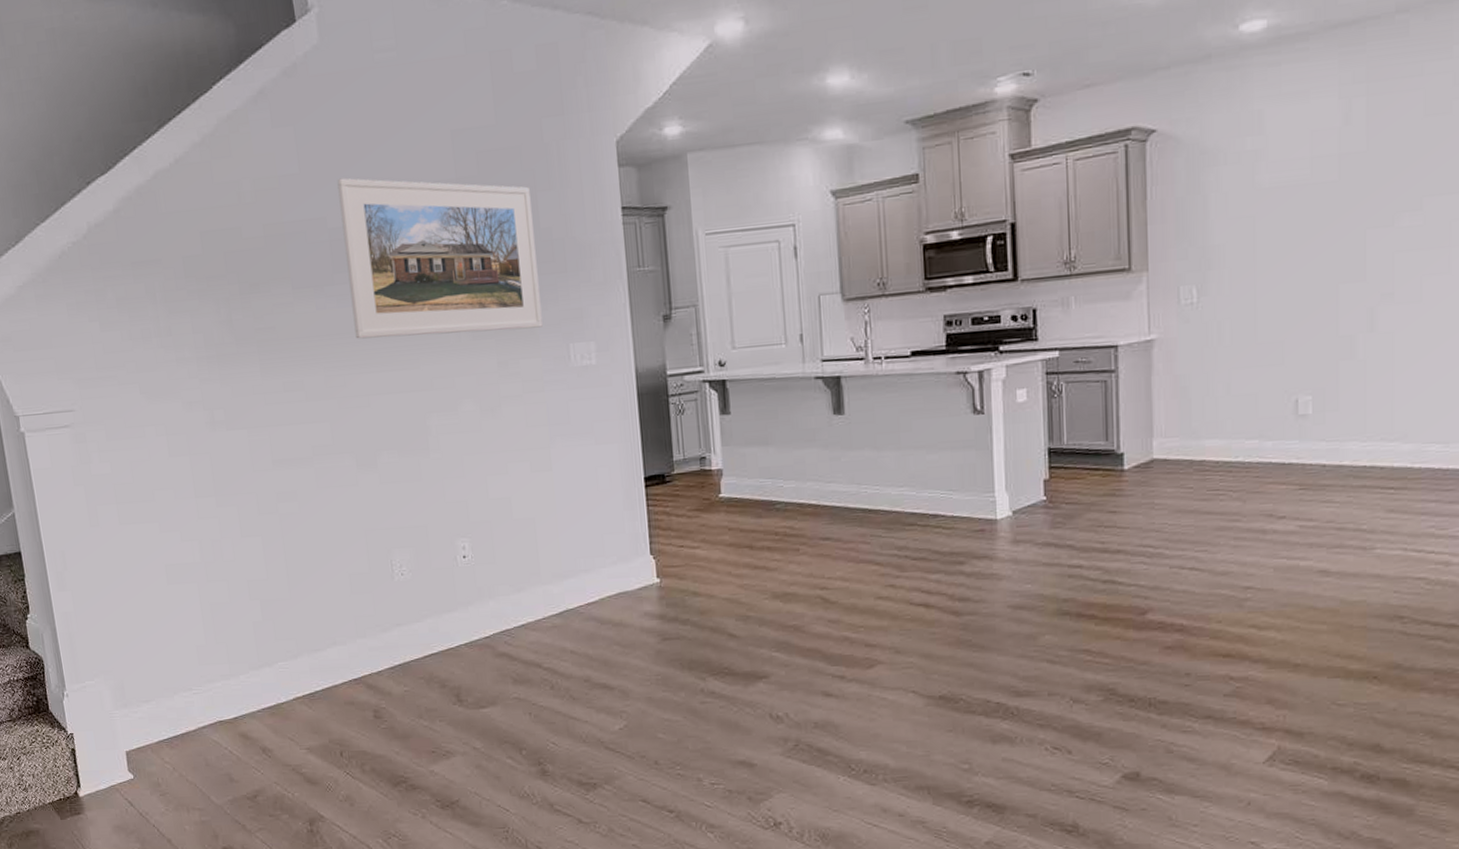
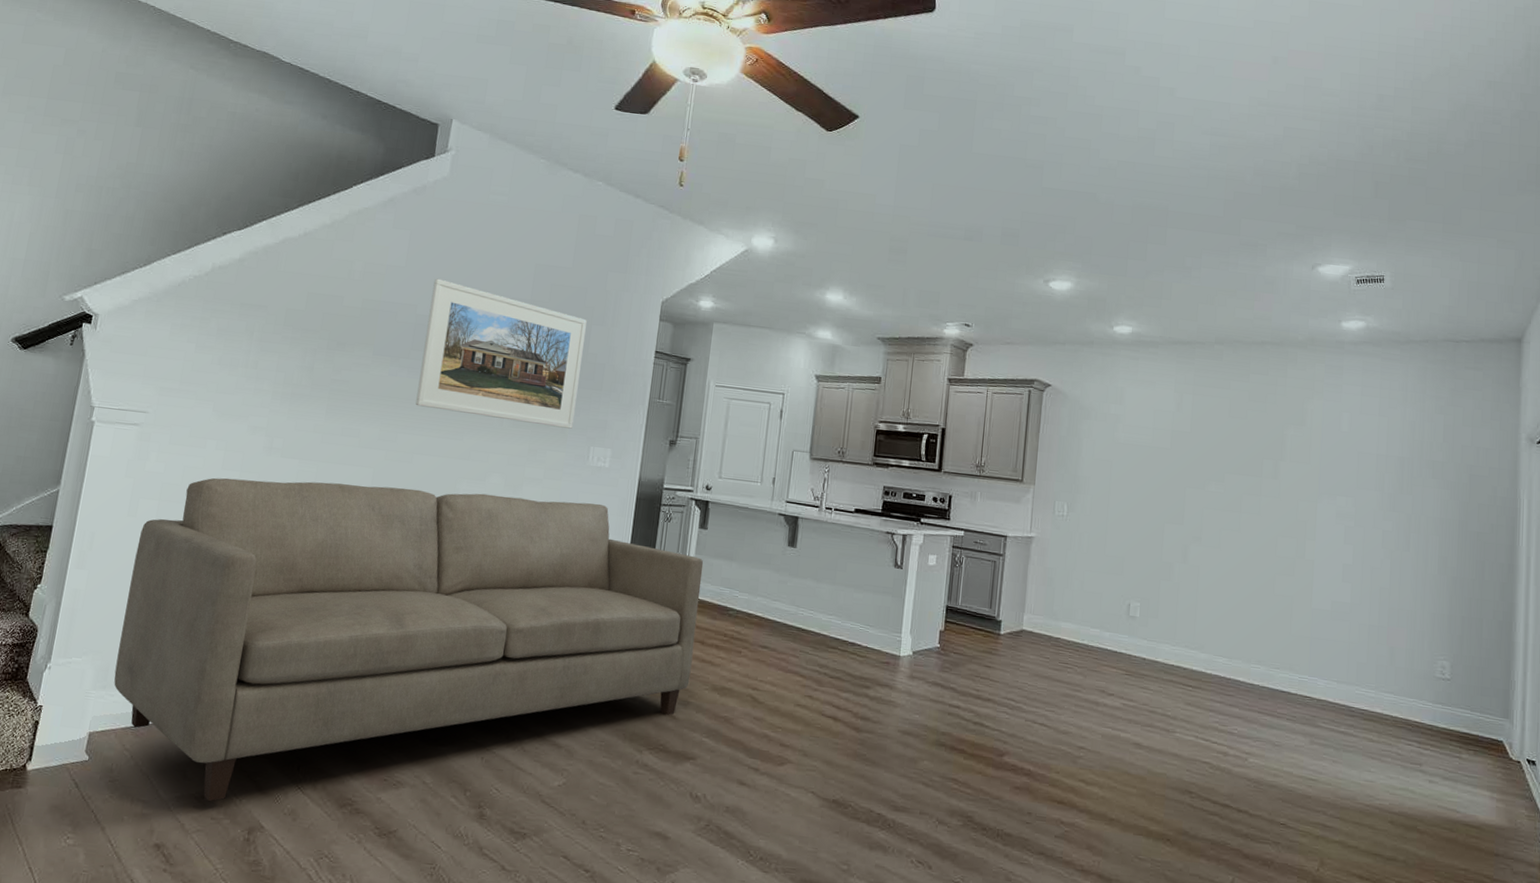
sofa: none [109,409,745,800] -> present [114,477,704,802]

